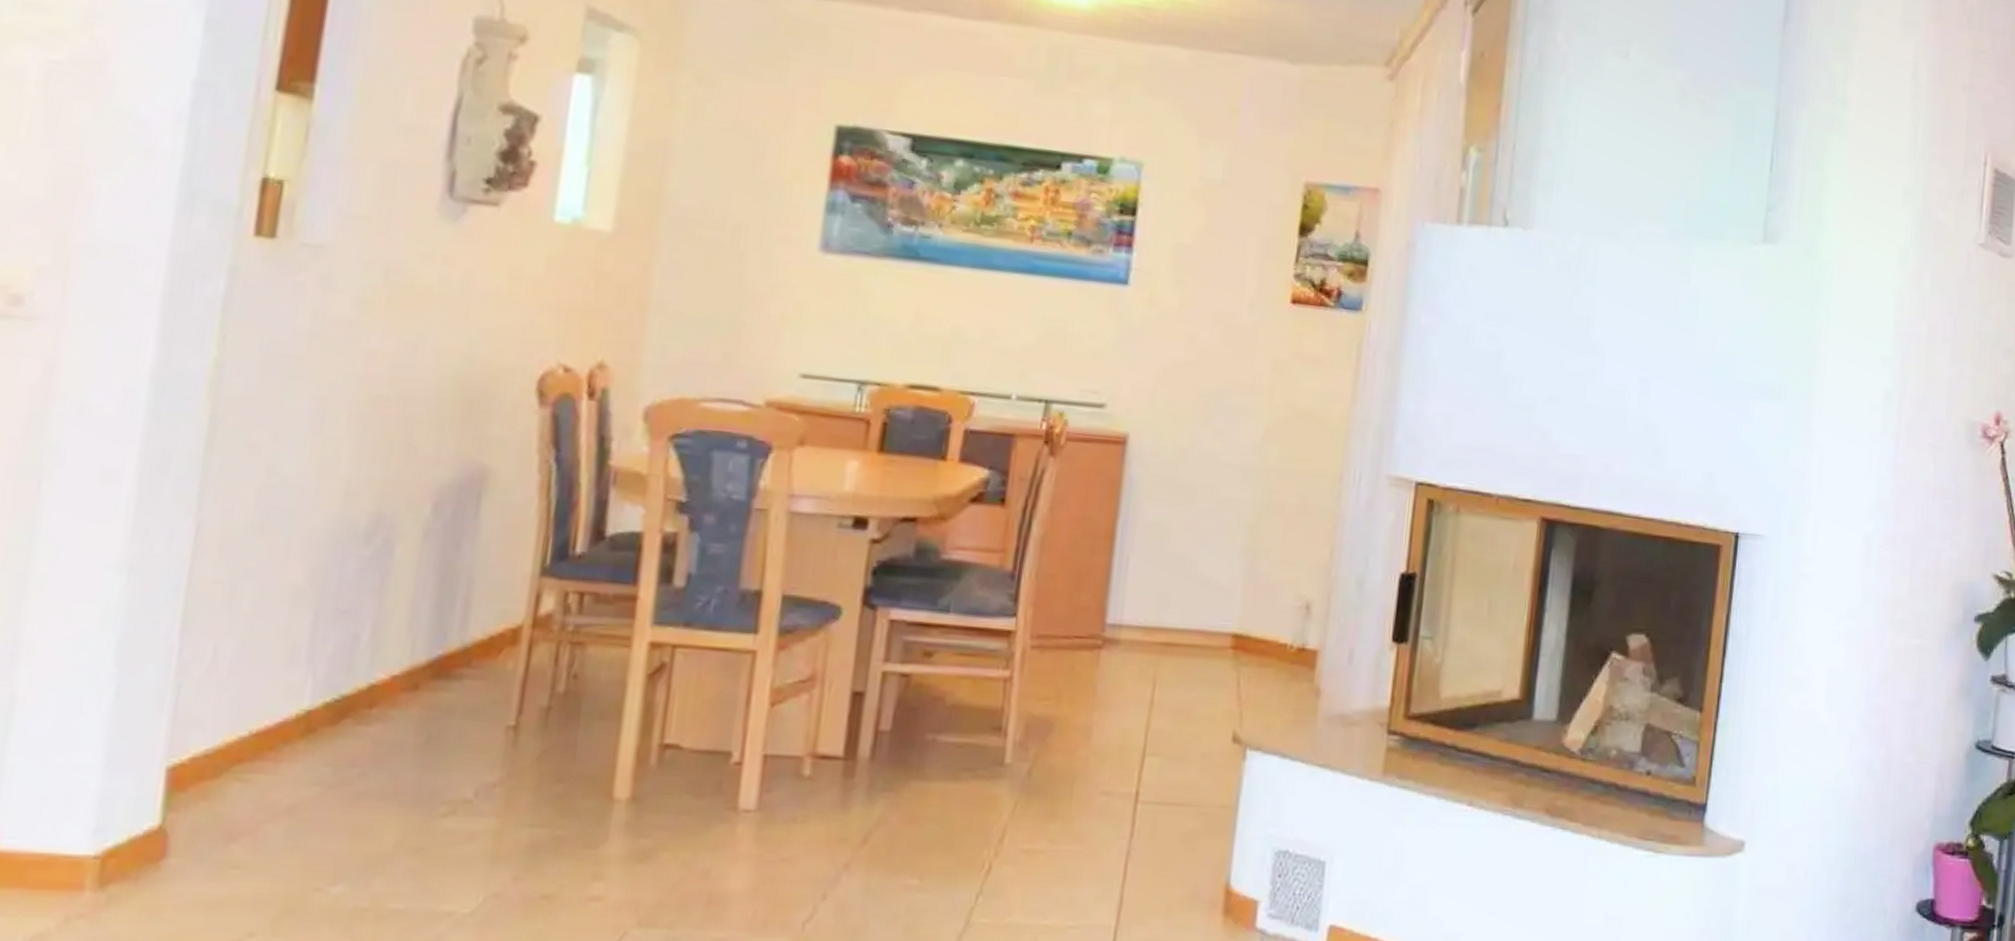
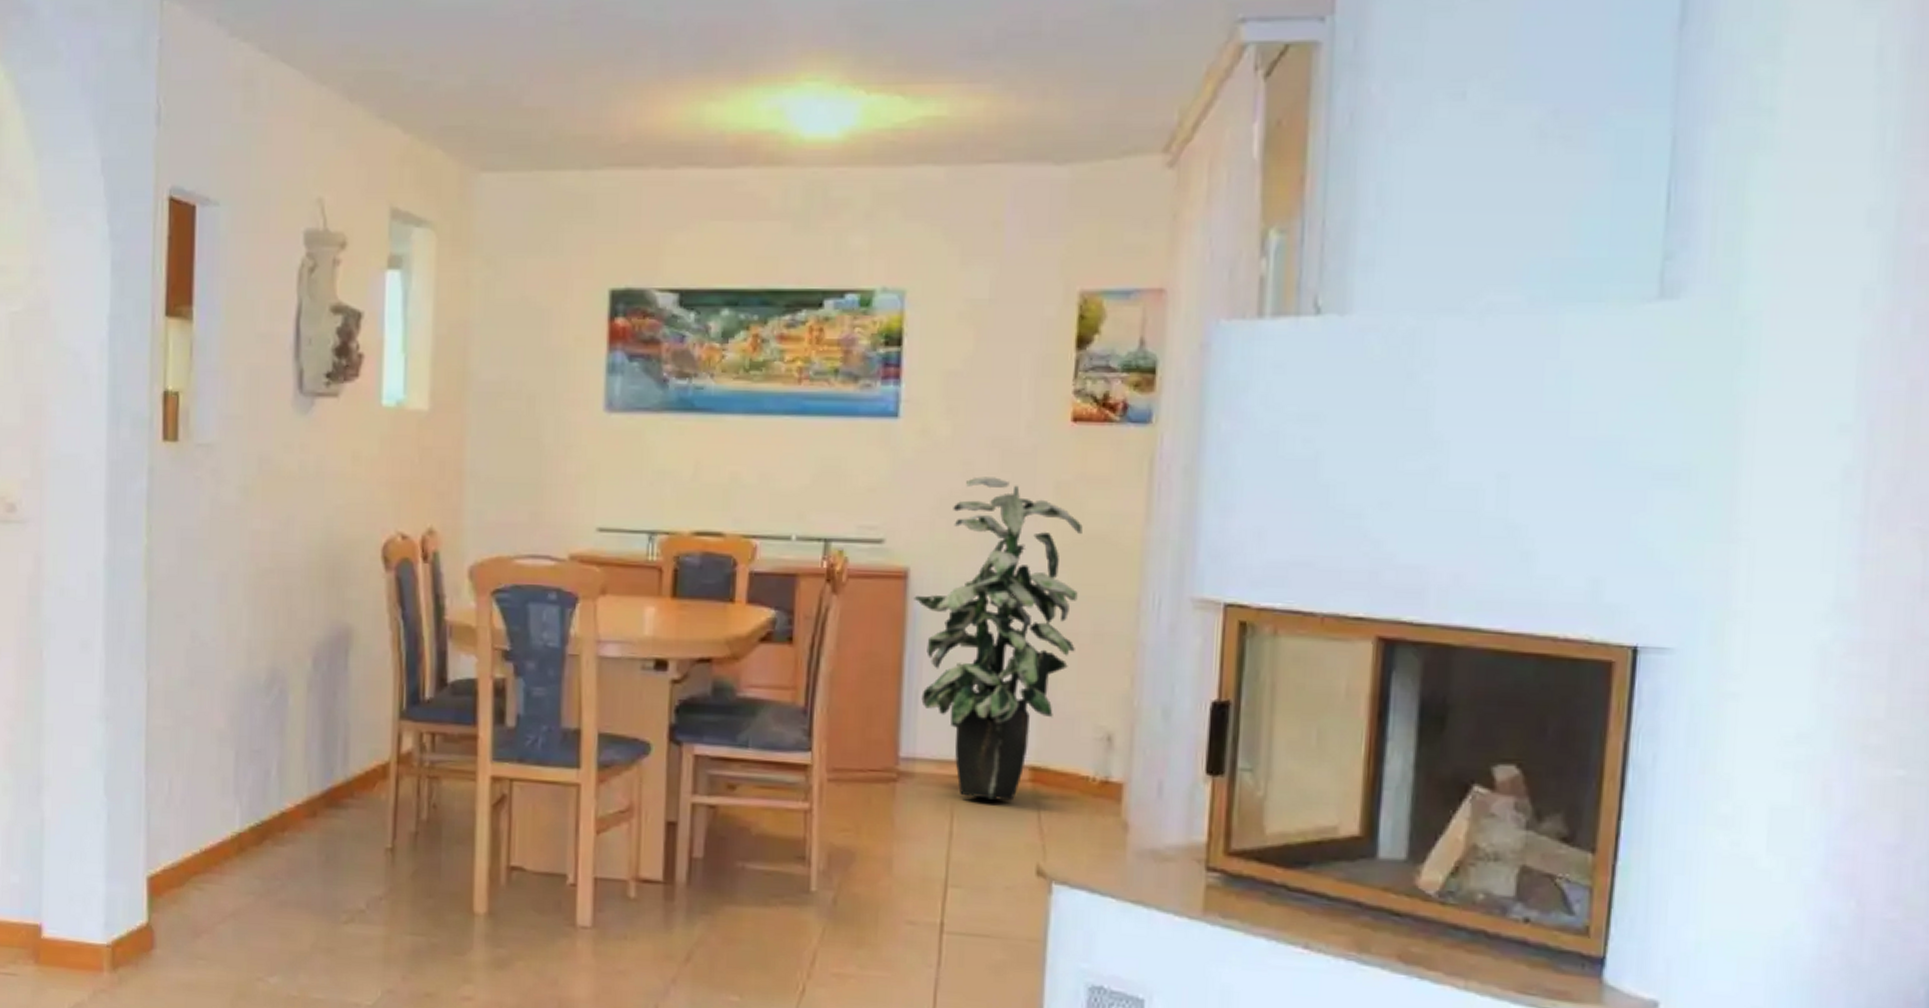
indoor plant: none [1131,349,1295,668] -> present [914,477,1083,801]

